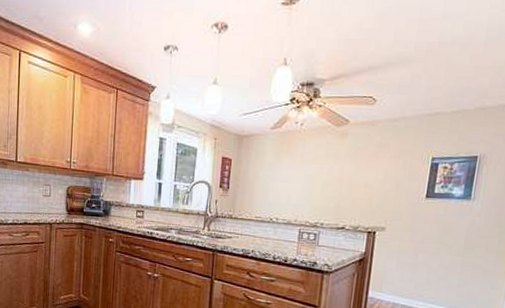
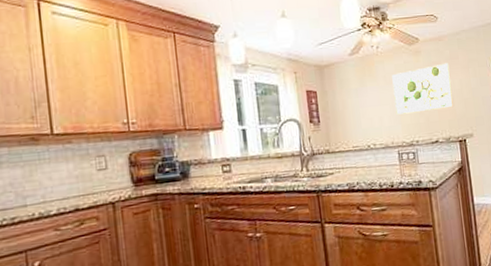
wall art: none [306,149,378,197] -> present [392,63,454,115]

